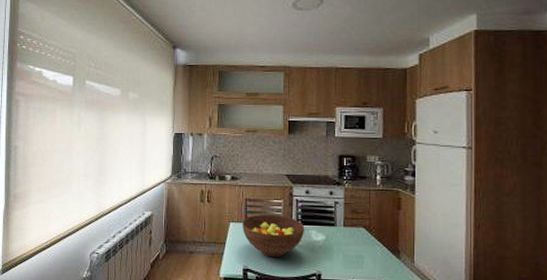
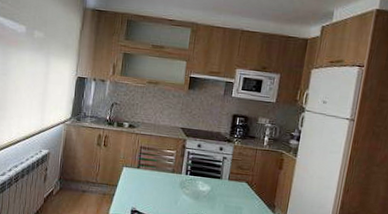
fruit bowl: present [242,214,305,258] -> none [134,162,193,203]

